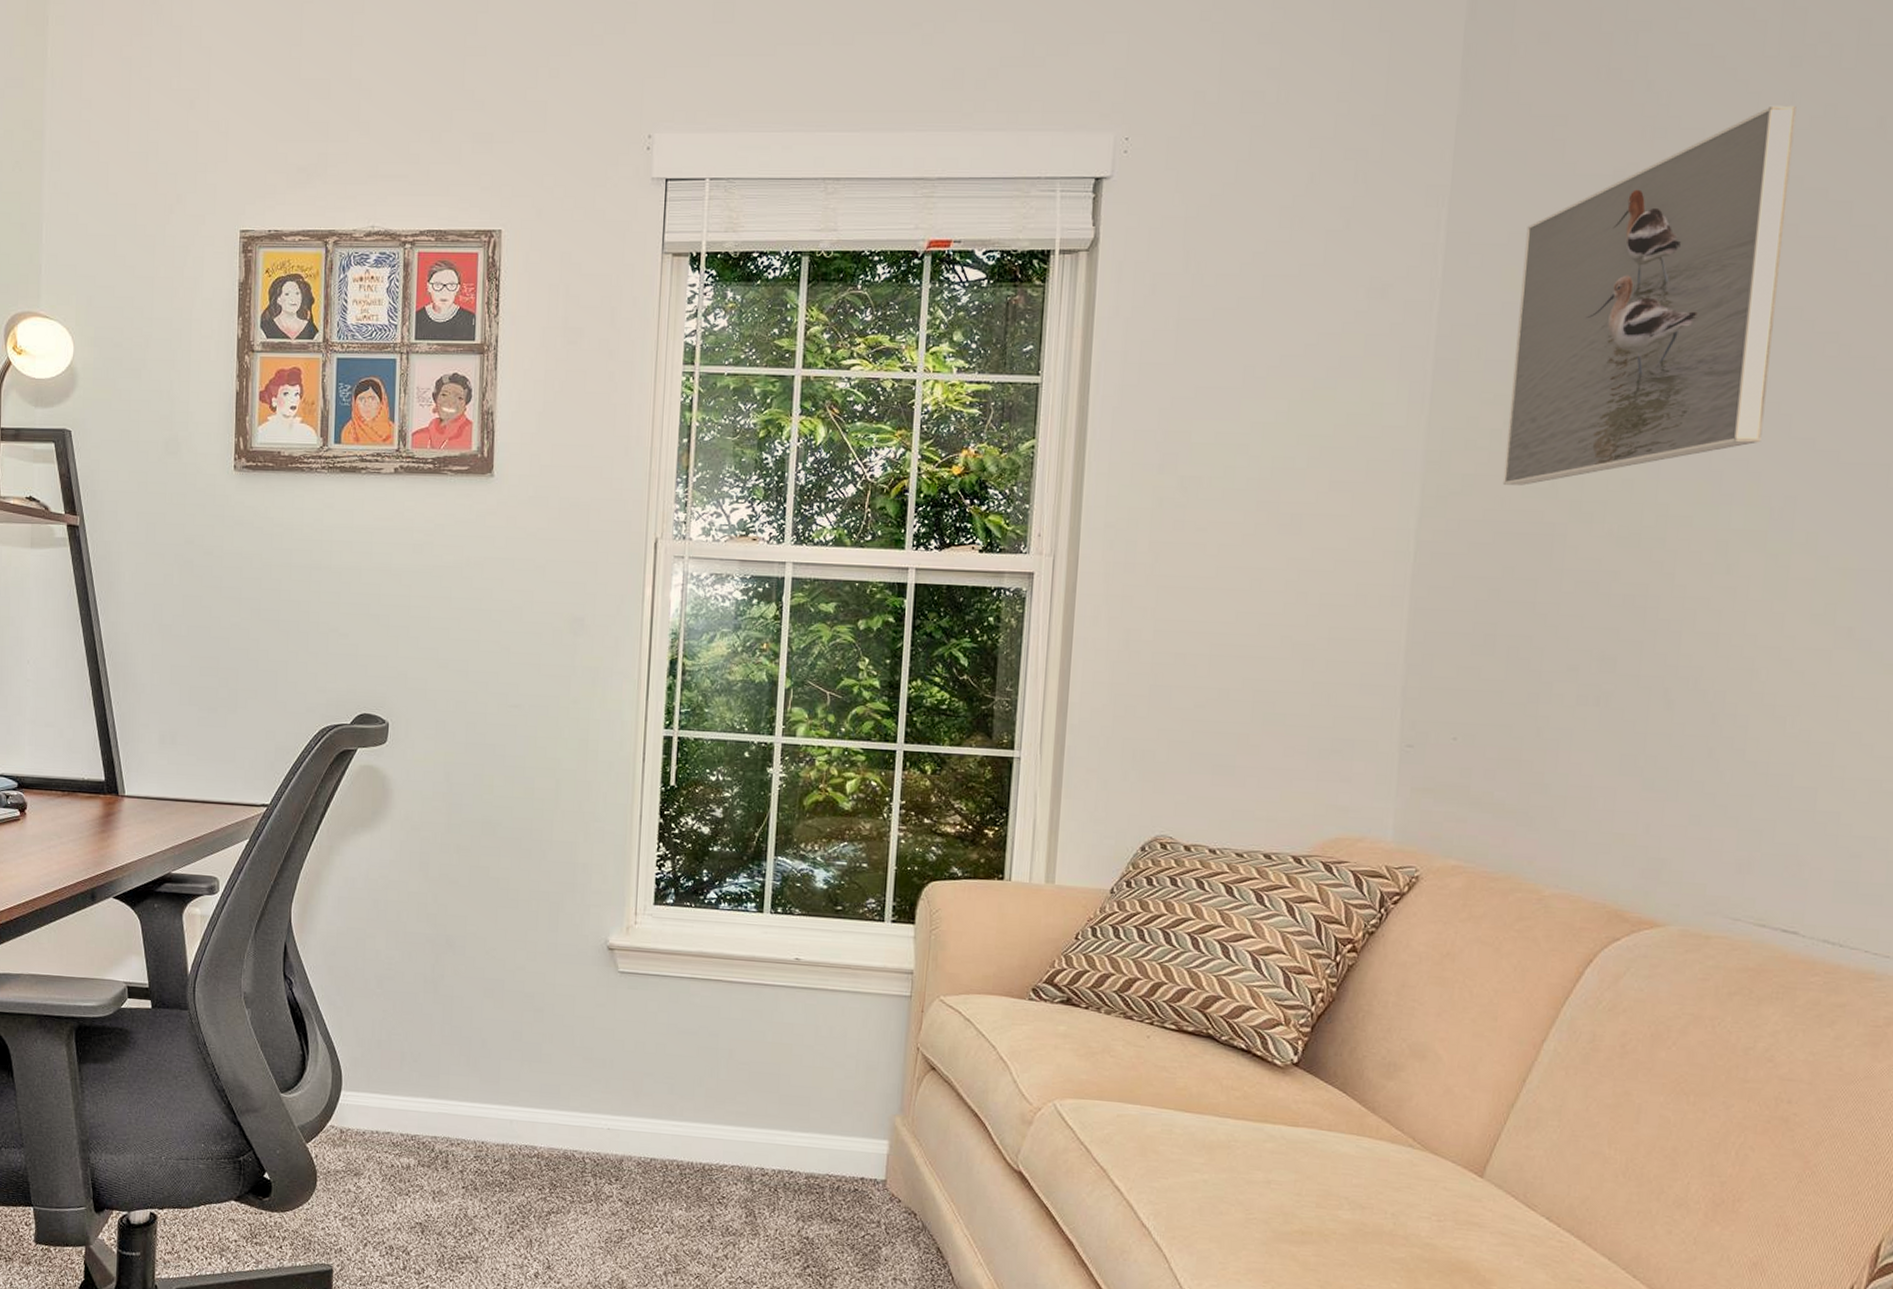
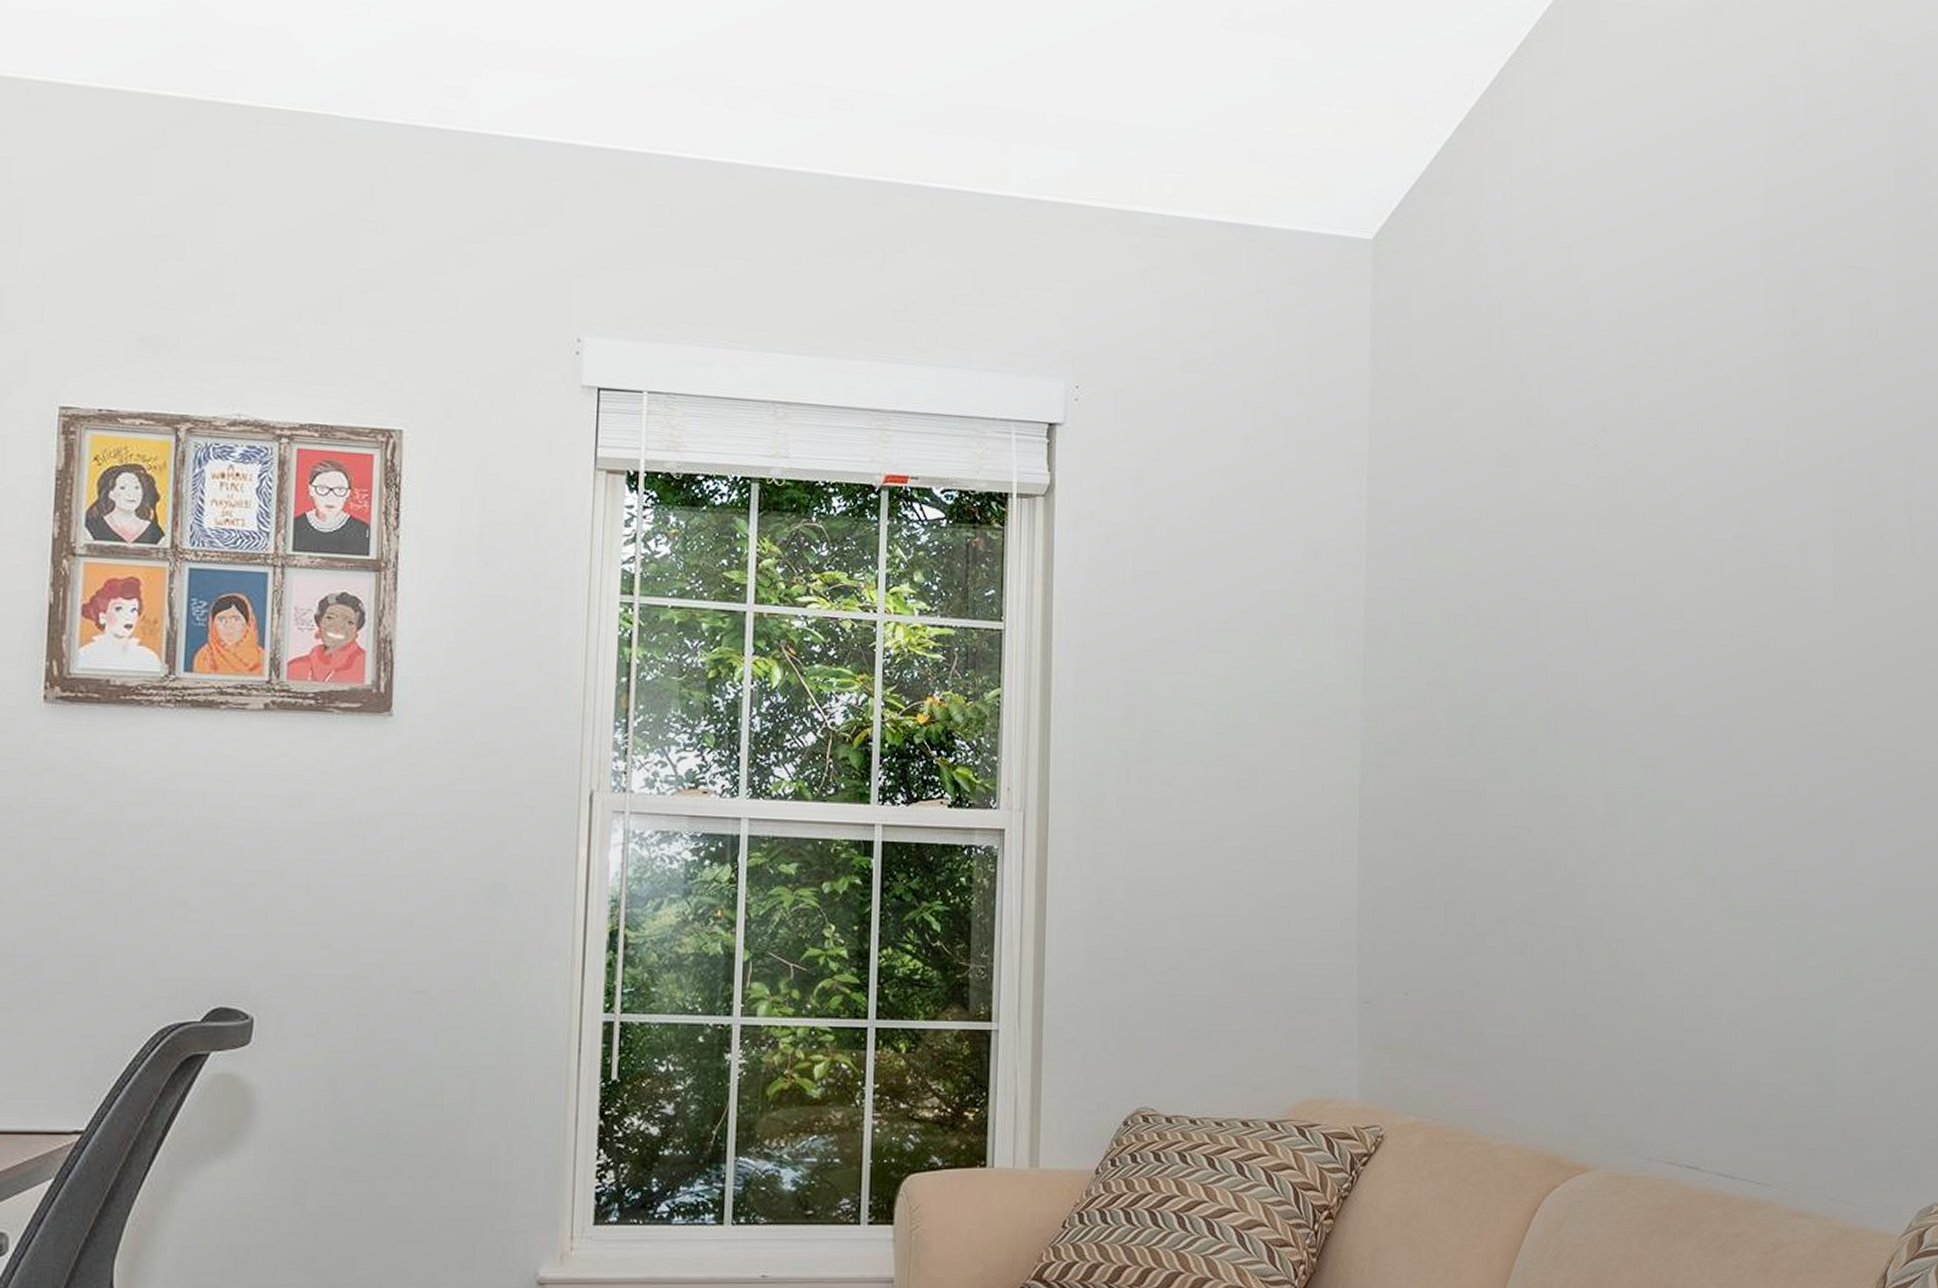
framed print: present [1502,105,1797,485] -> none [1430,405,1636,744]

